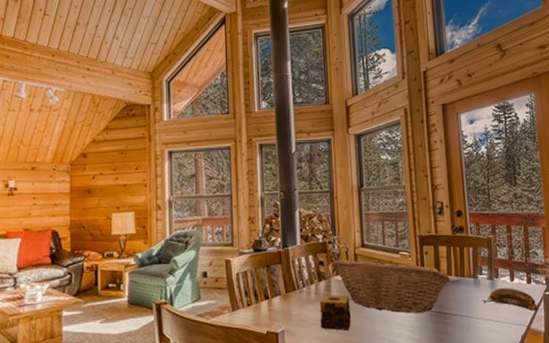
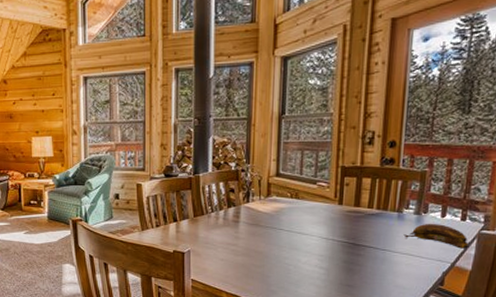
candle: present [319,295,351,331] -> none [226,221,258,254]
fruit basket: present [331,259,451,313] -> none [242,188,372,243]

